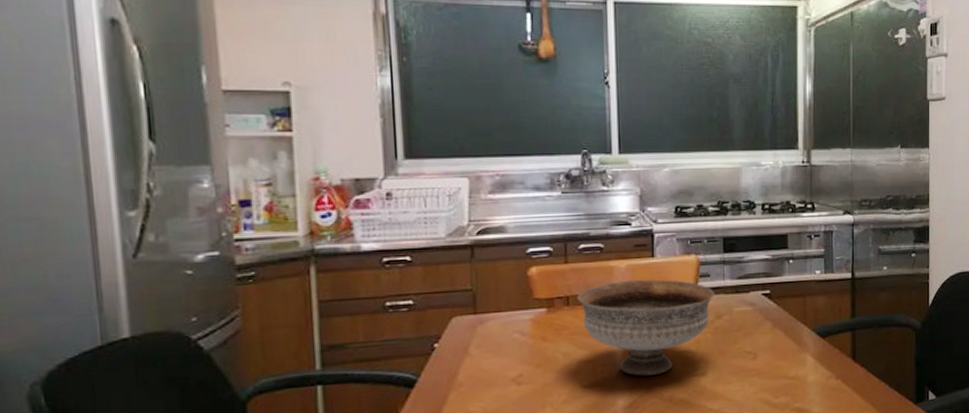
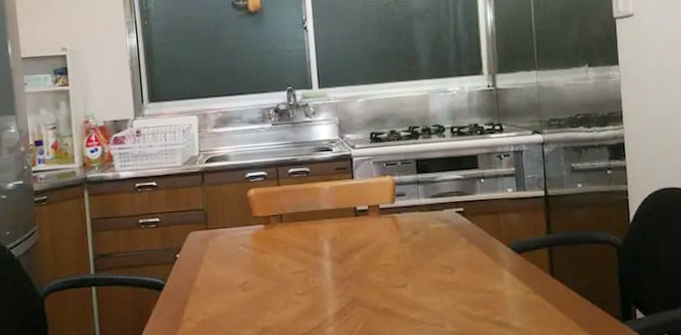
bowl: present [577,279,714,376] -> none [289,199,410,286]

